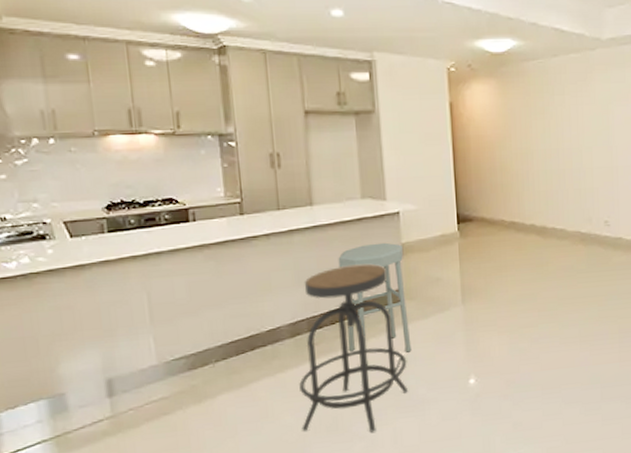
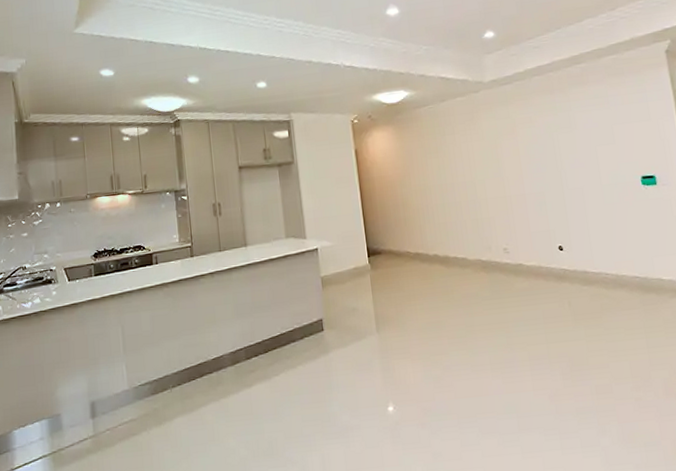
bar stool: present [299,264,408,433] -> none [239,296,333,458]
bar stool: present [338,242,412,365] -> none [268,276,334,392]

